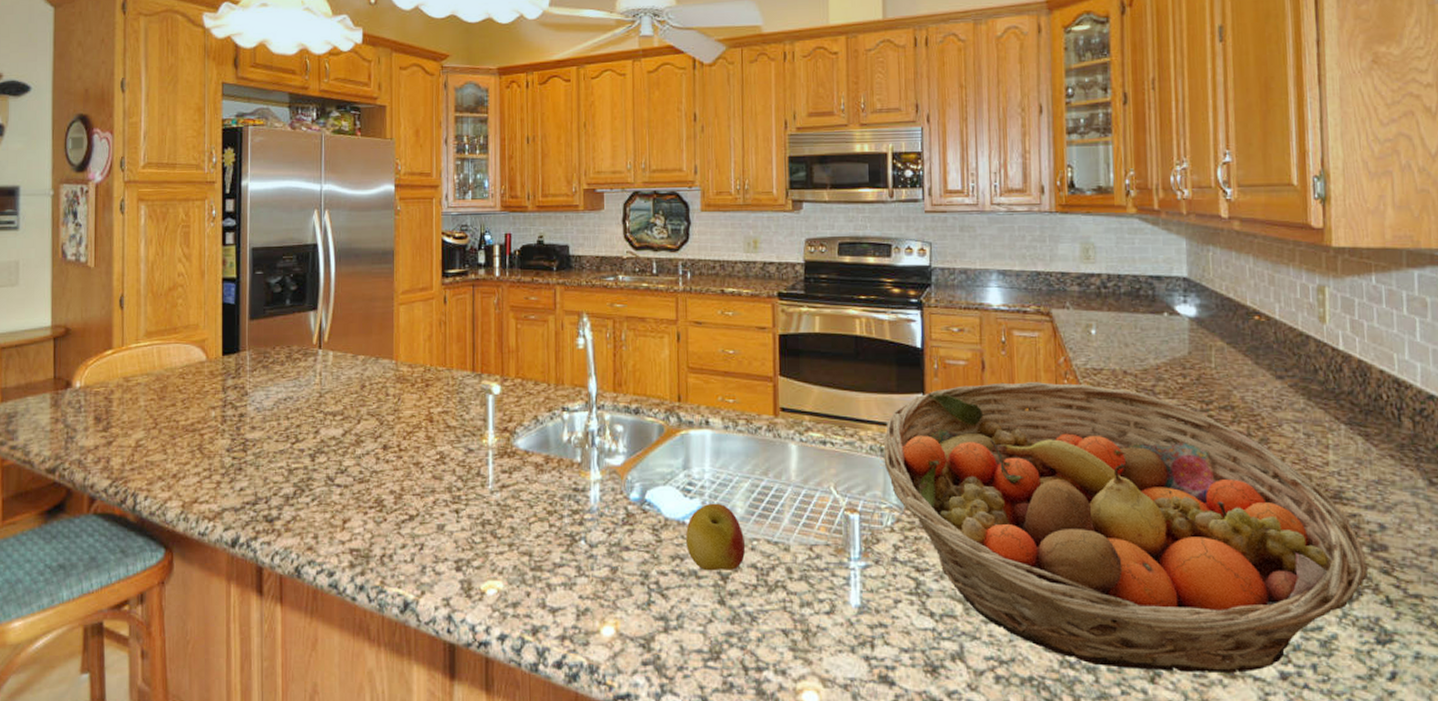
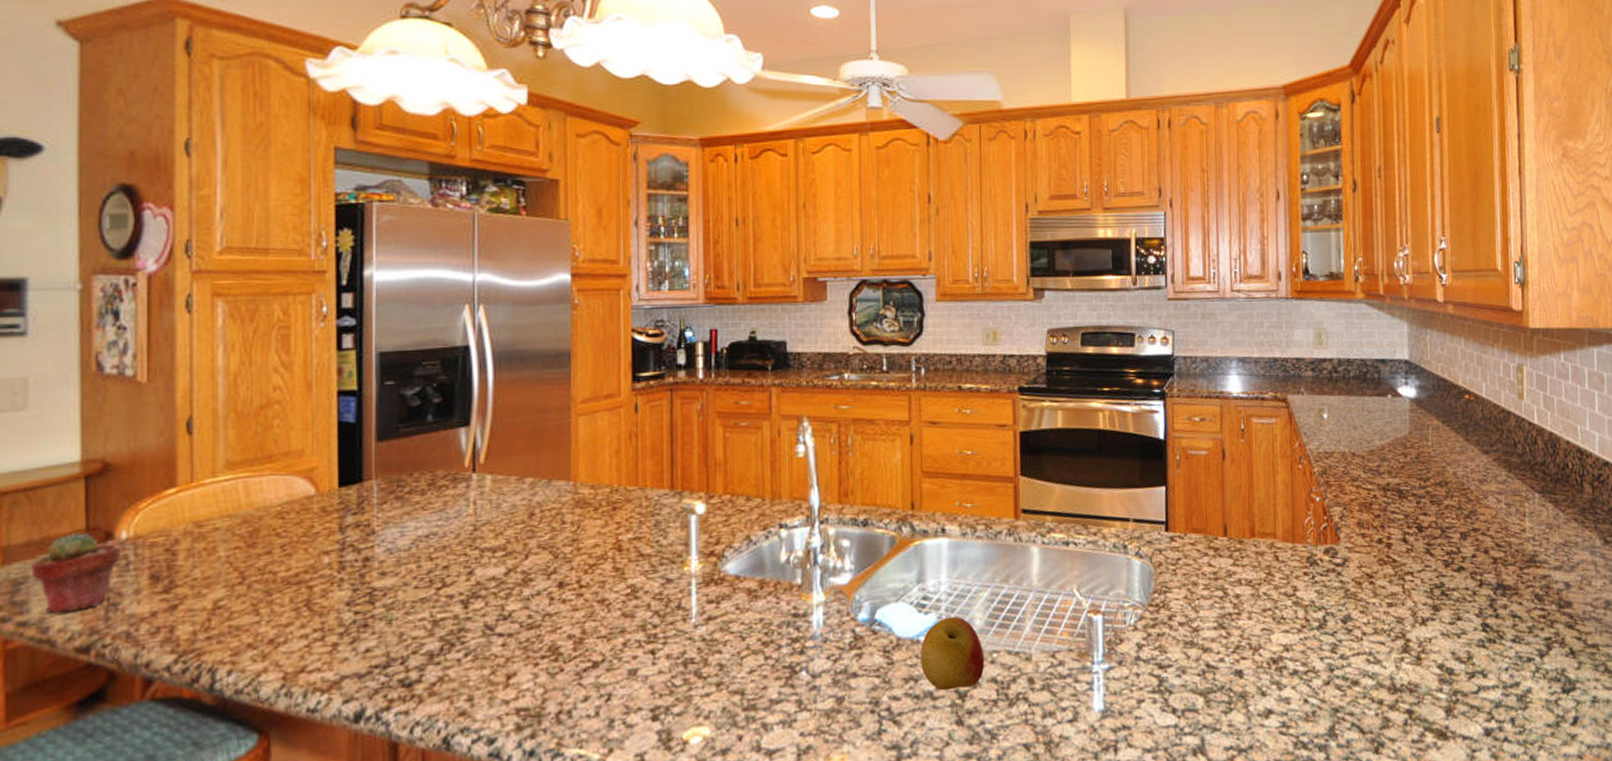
potted succulent: none [19,381,77,442] -> present [31,533,122,614]
fruit basket: present [883,382,1369,673] -> none [1127,468,1557,743]

